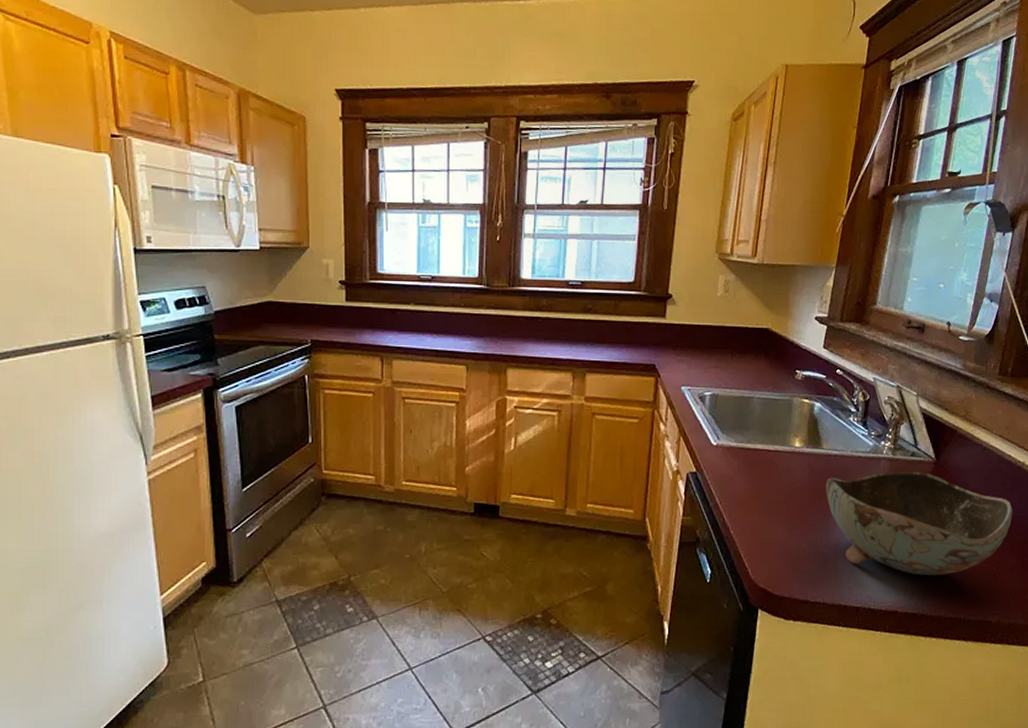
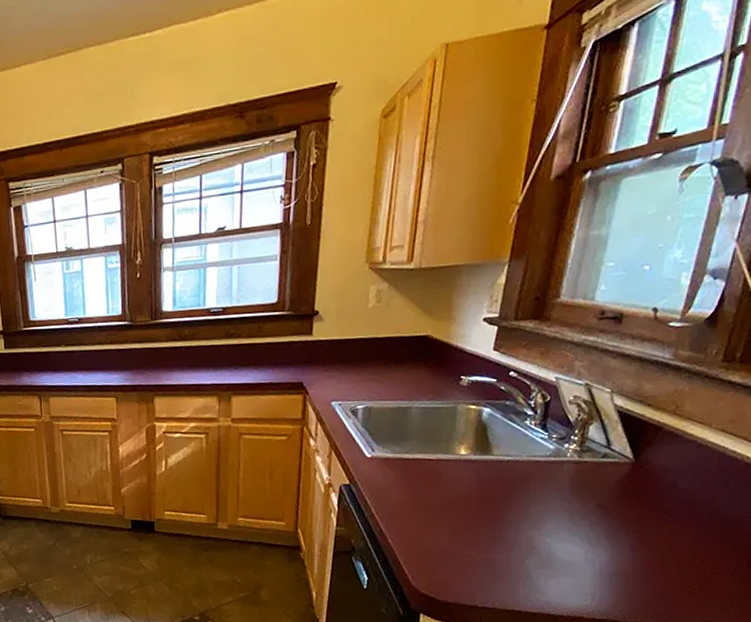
bowl: present [826,471,1013,576] -> none [497,473,736,582]

